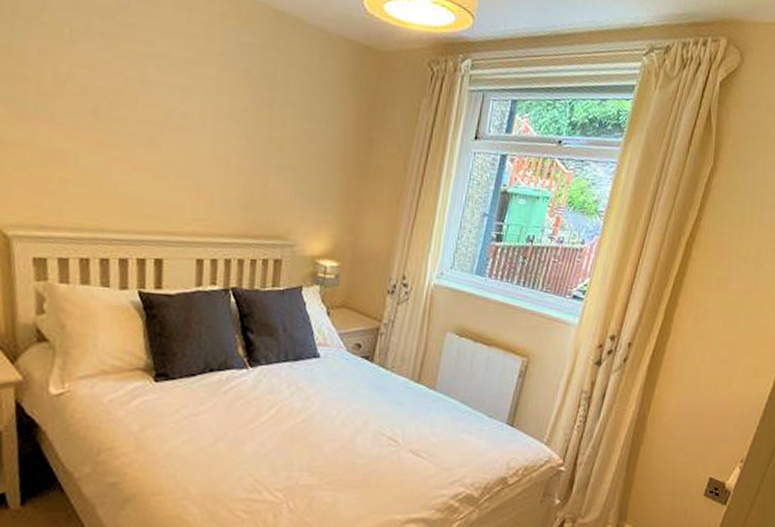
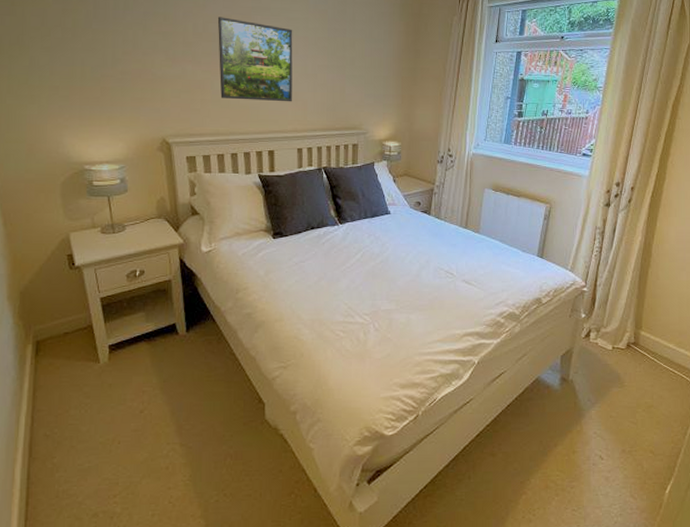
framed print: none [88,61,200,194] -> present [217,17,293,102]

